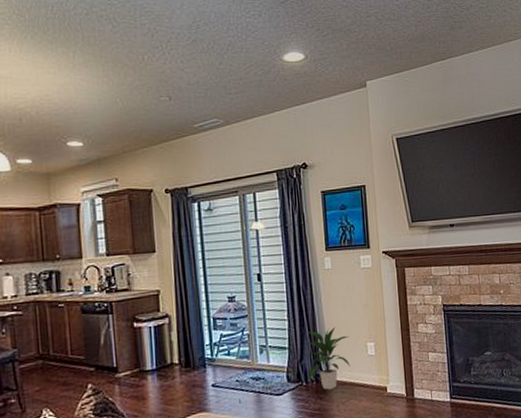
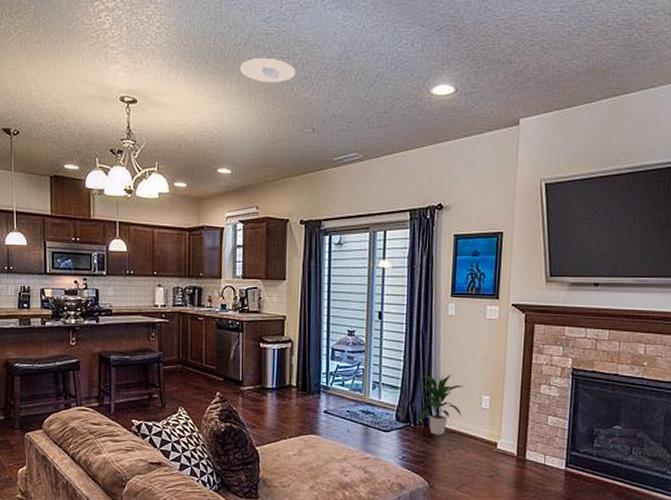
recessed light: none [83,28,146,53] -> present [240,58,296,83]

